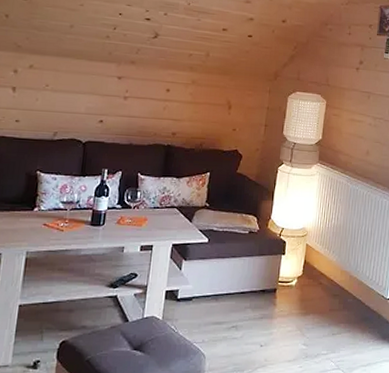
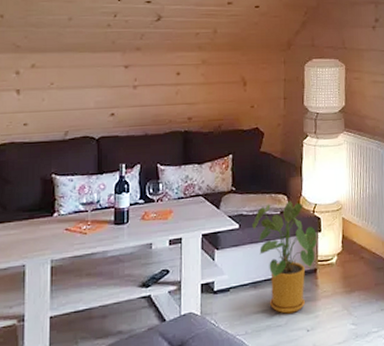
house plant: none [221,222,283,328] -> present [252,201,319,314]

